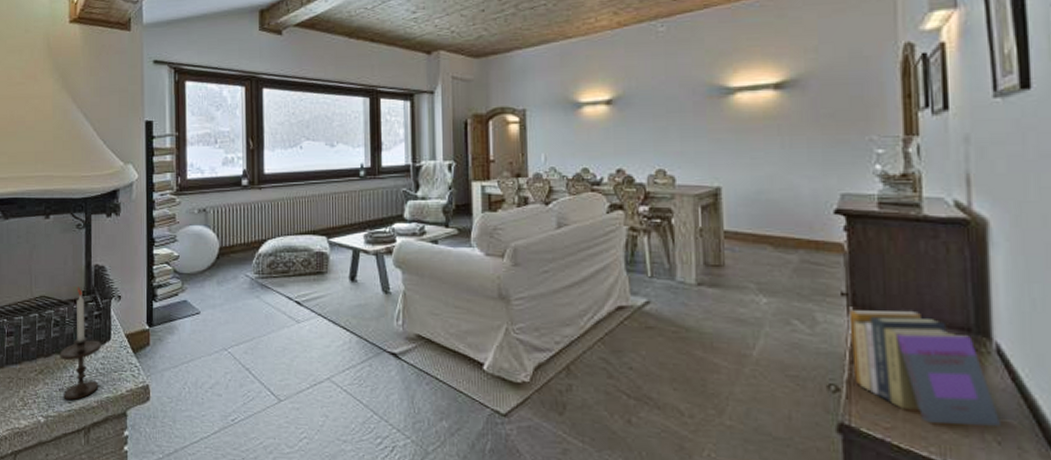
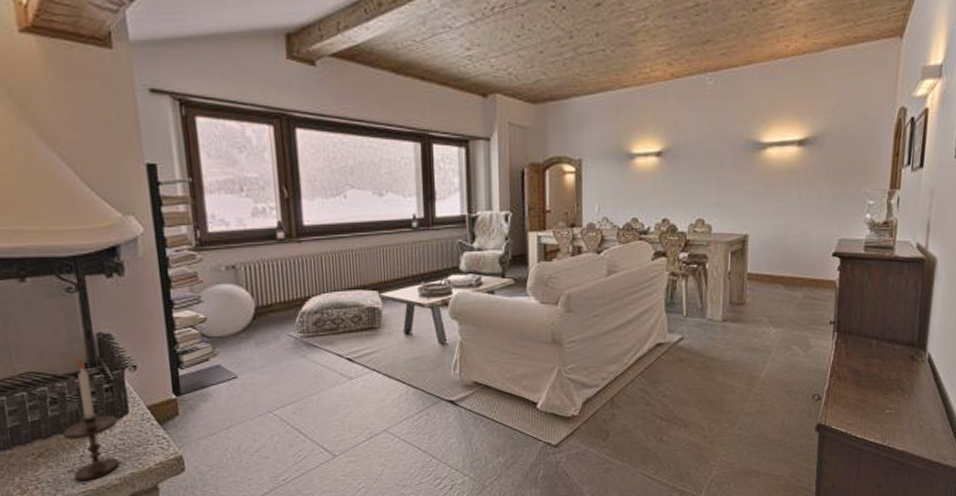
books: present [849,310,1000,427] -> none [832,332,923,417]

